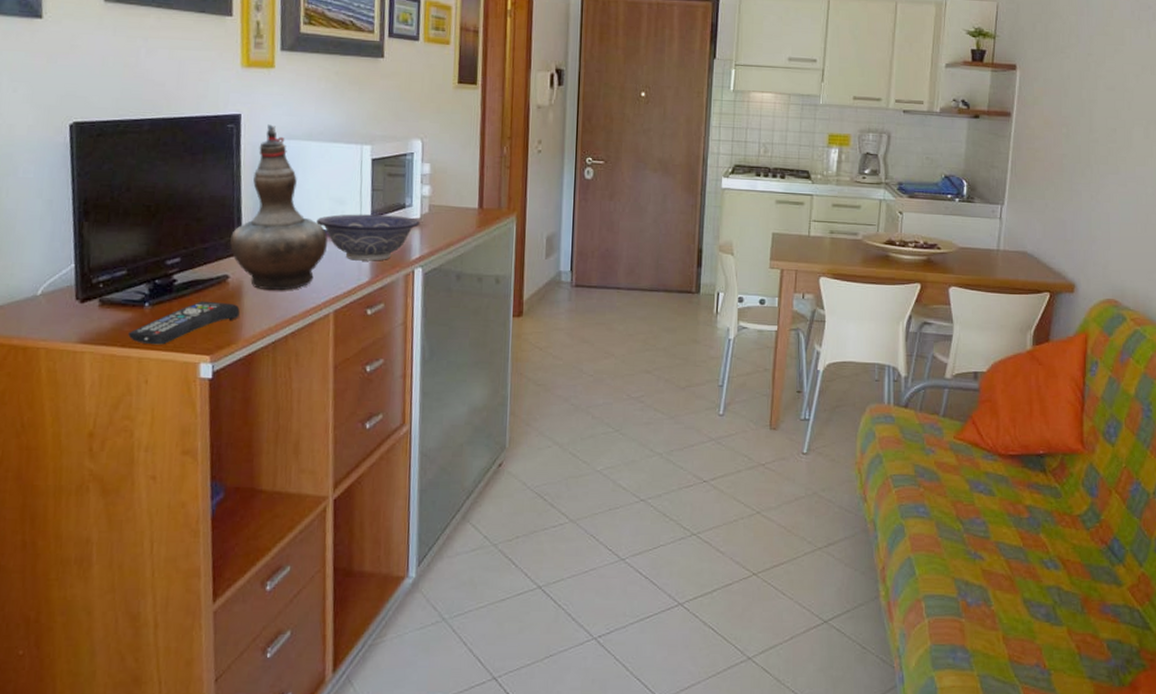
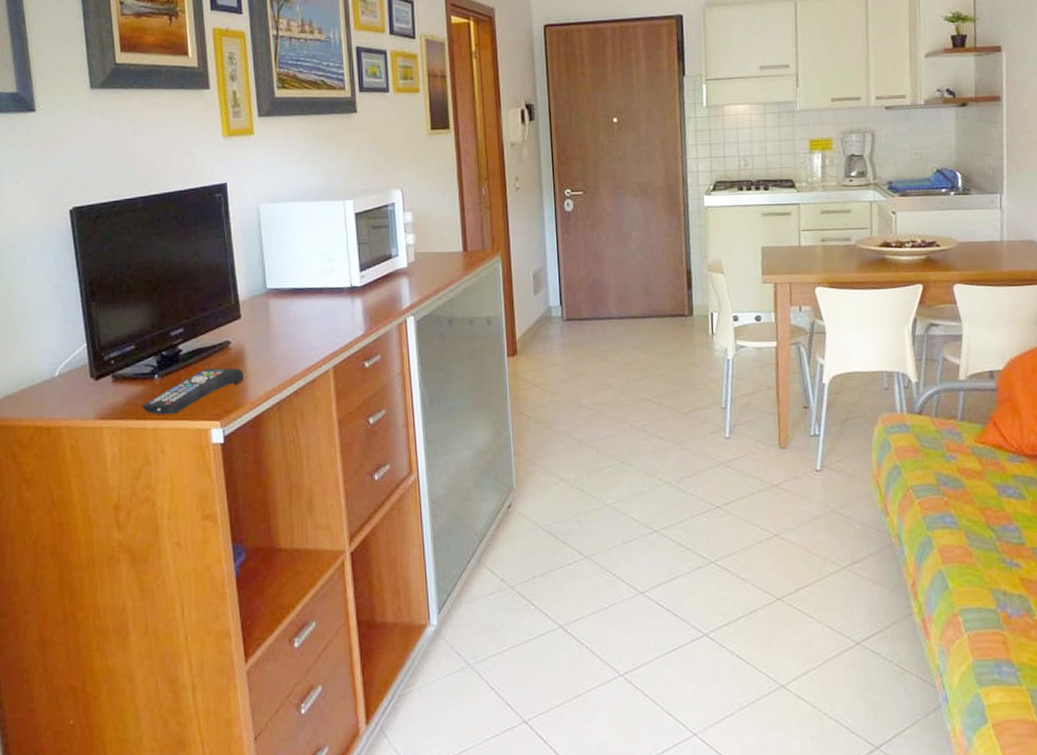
decorative vase: present [229,124,328,291] -> none [227,190,320,352]
decorative bowl: present [316,214,420,261] -> none [308,266,408,315]

